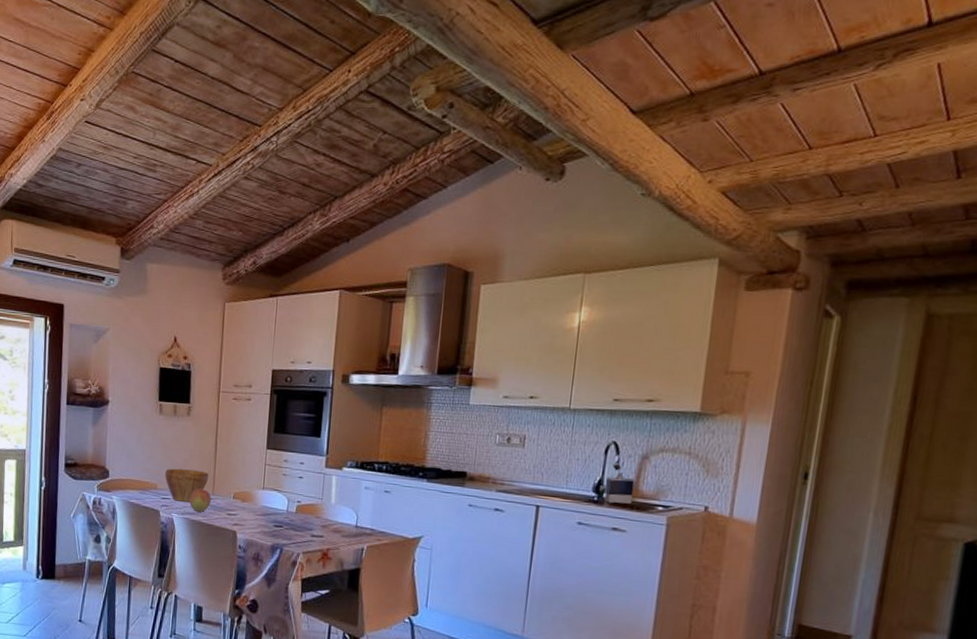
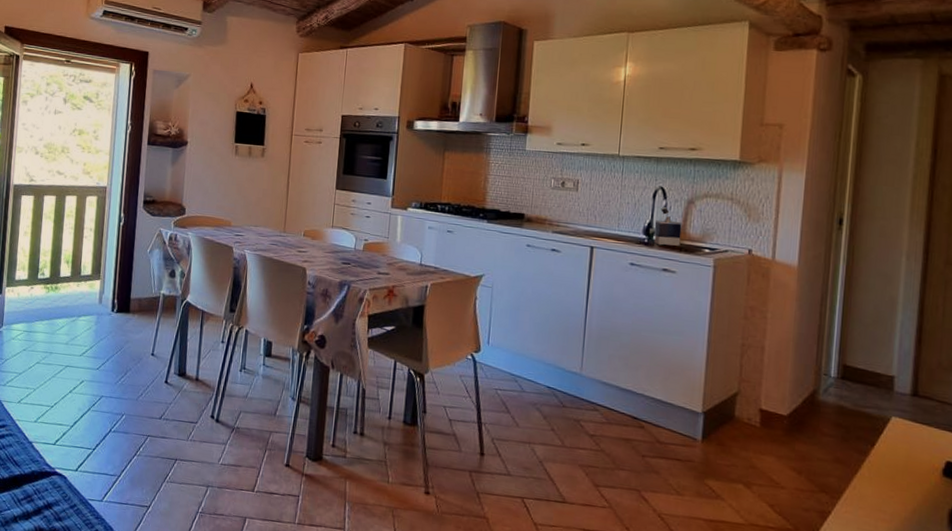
bowl: present [165,468,209,502] -> none [239,206,281,239]
fruit: present [189,488,211,512] -> none [261,226,283,249]

